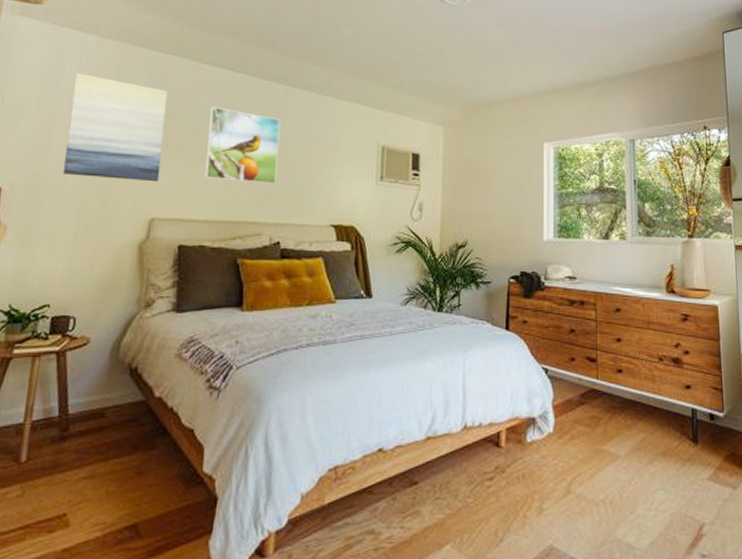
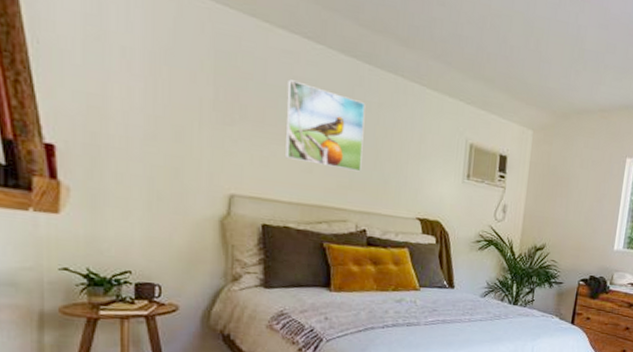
wall art: present [63,73,168,182] -> none [123,18,238,157]

